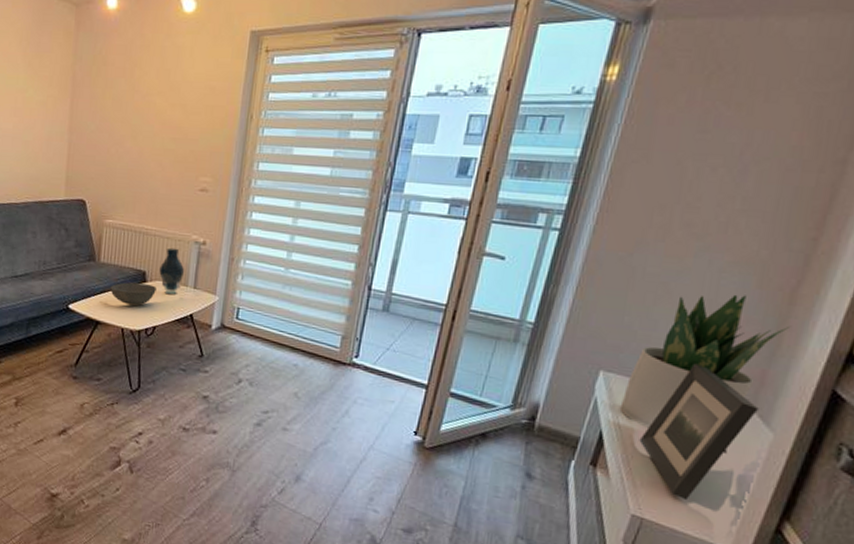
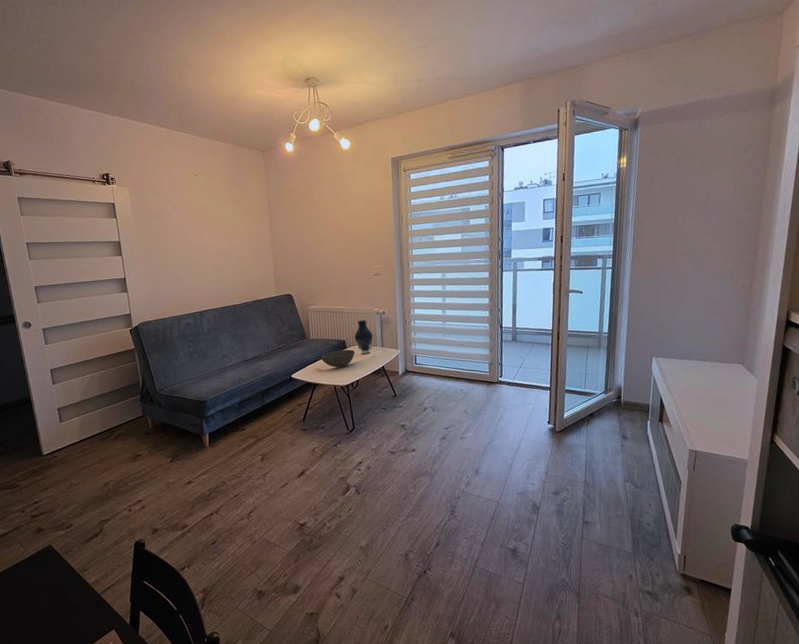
planter: present [619,294,791,428] -> none [669,293,753,390]
picture frame: present [639,363,759,501] -> none [684,342,746,433]

